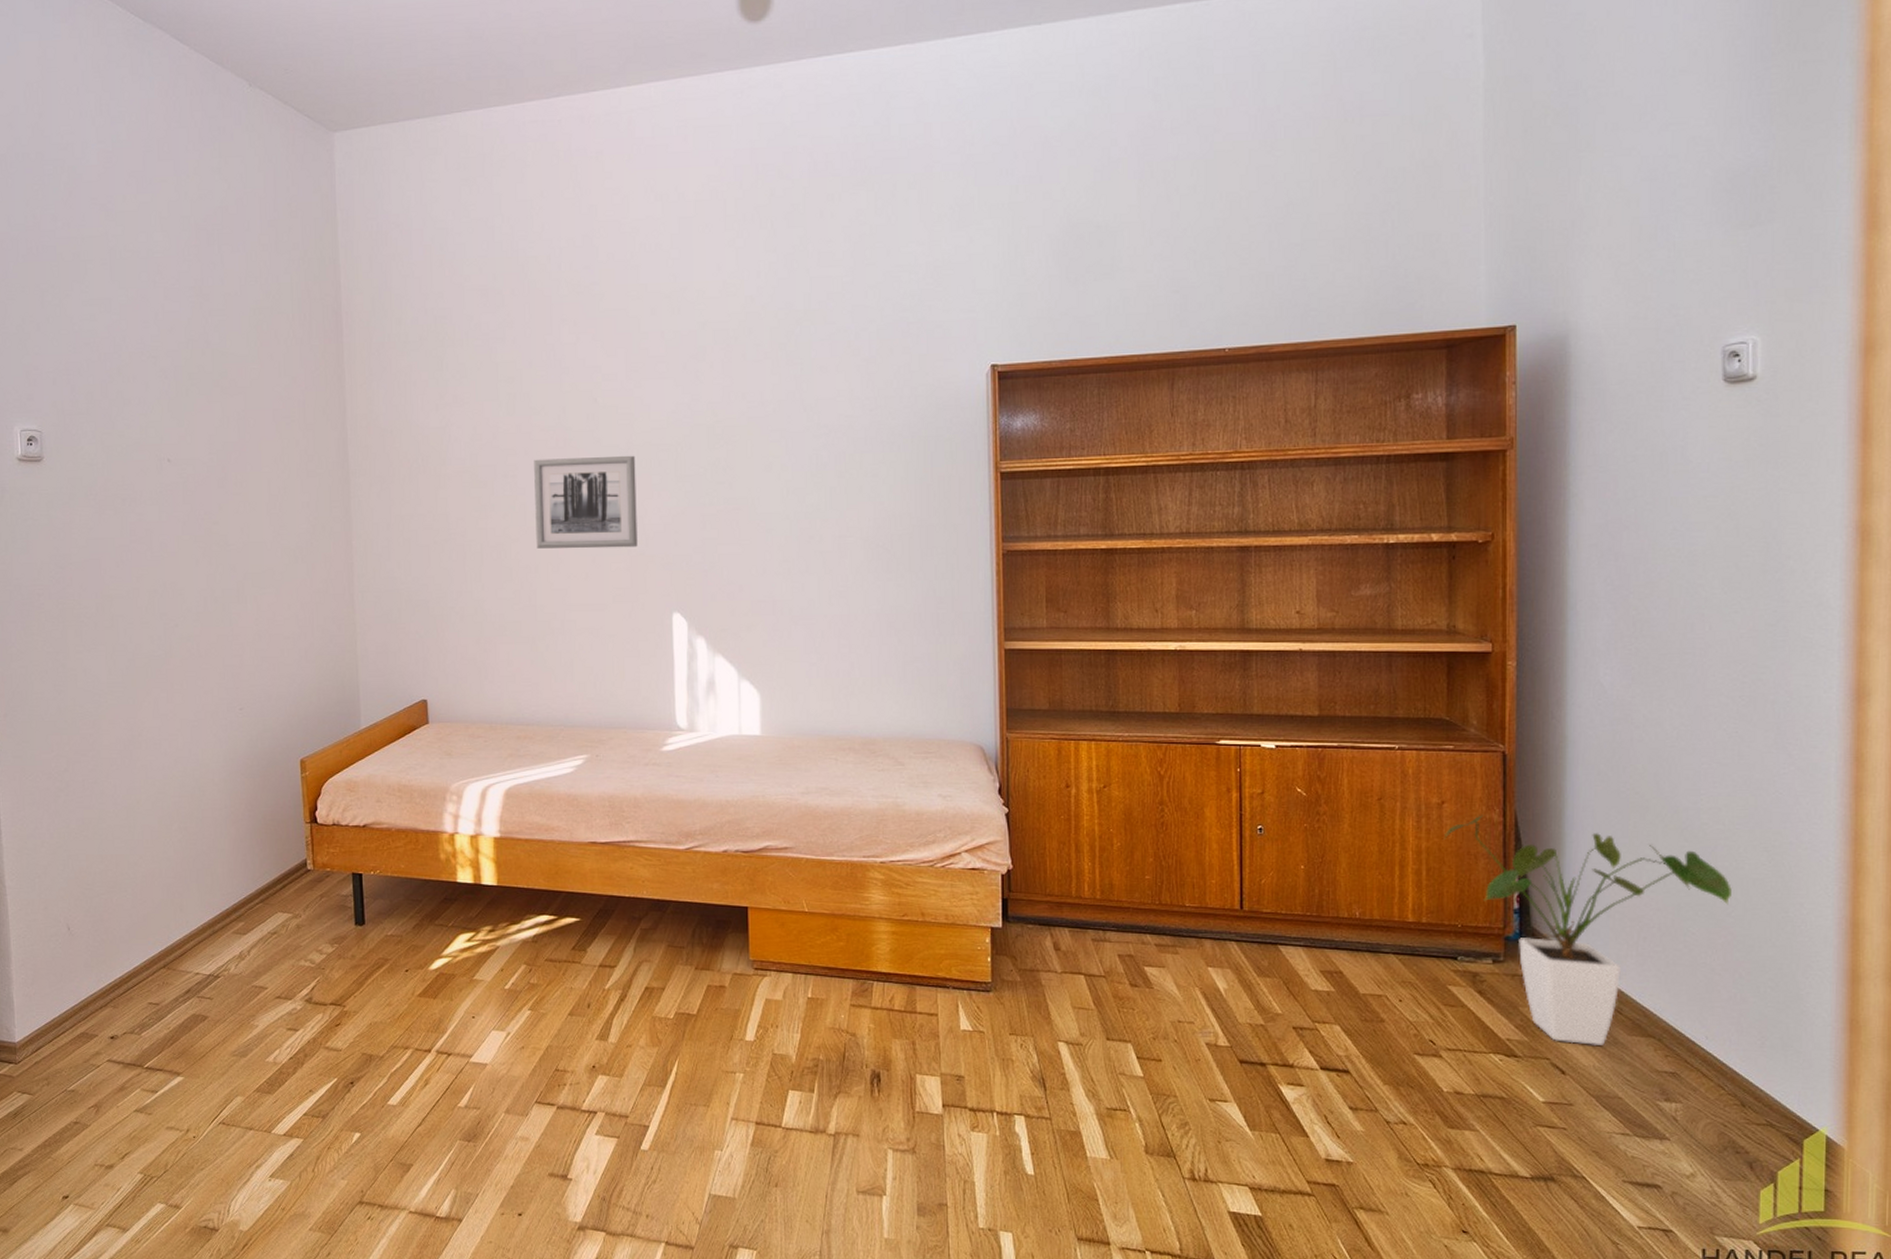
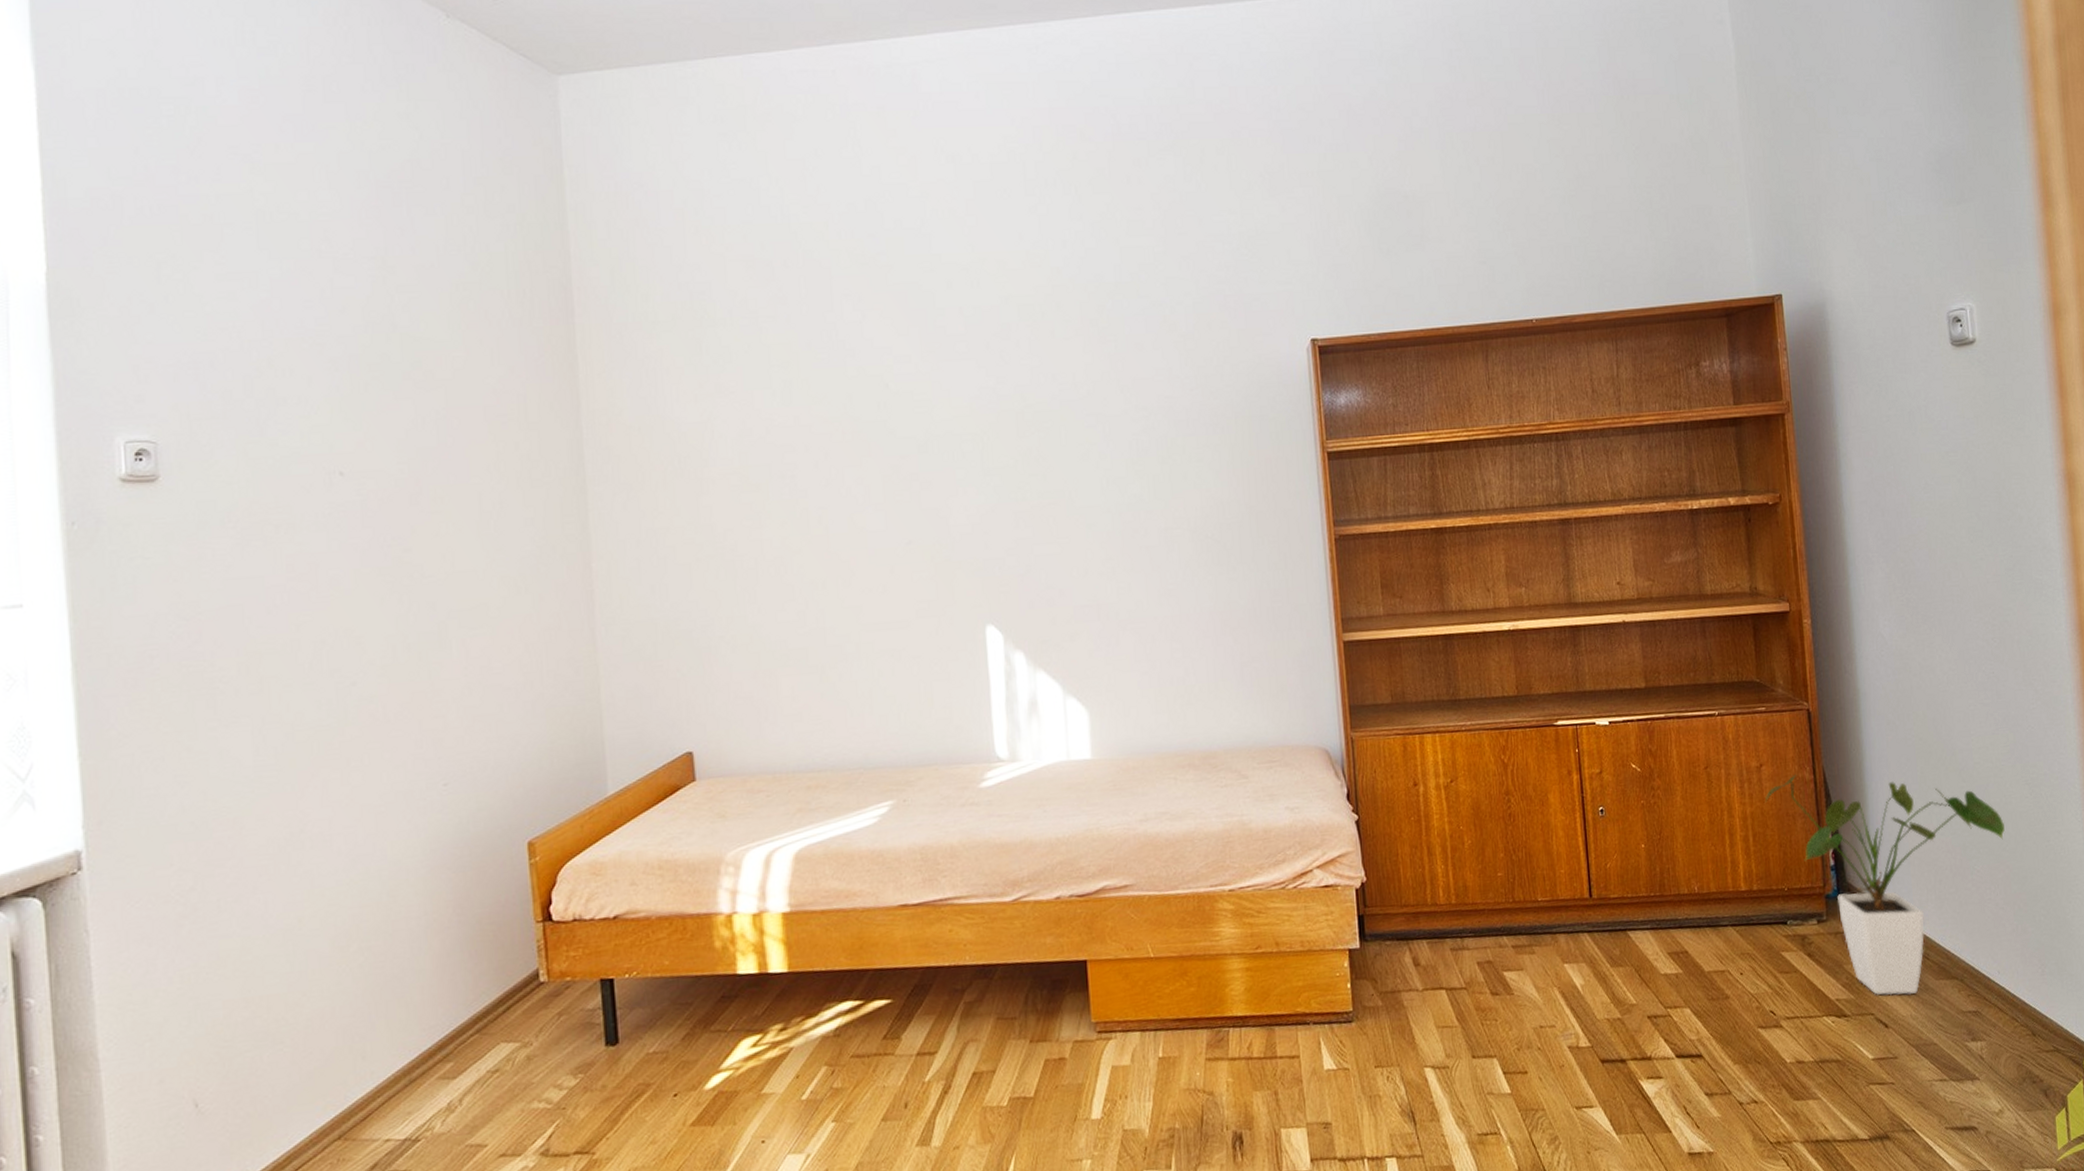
wall art: present [534,455,638,549] -> none [816,447,942,560]

